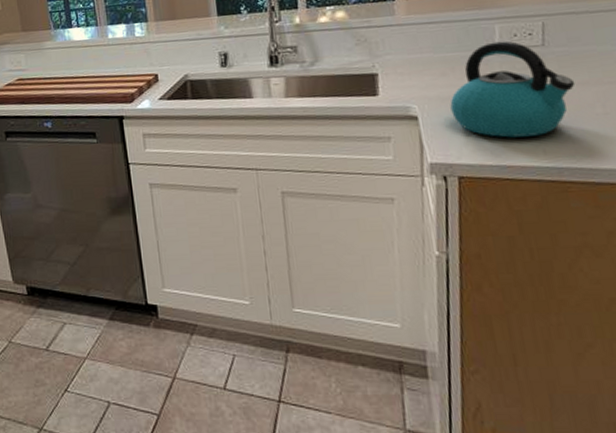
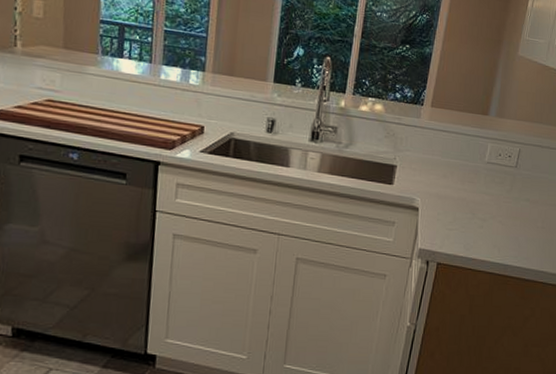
kettle: present [450,40,576,138] -> none [443,157,530,238]

